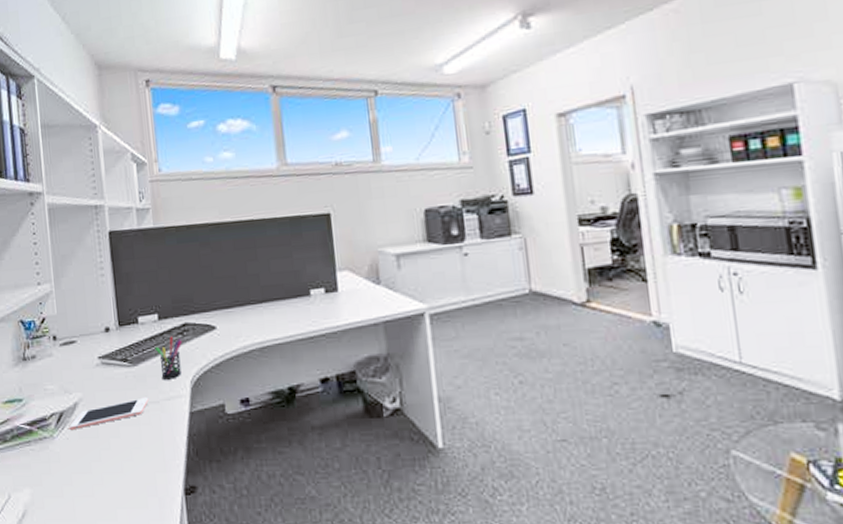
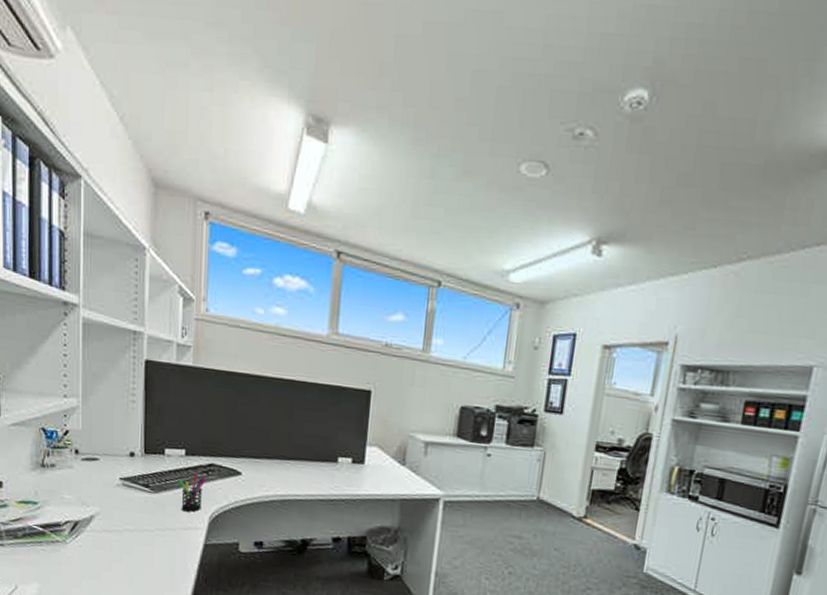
cell phone: present [69,397,149,429] -> none [83,523,166,540]

